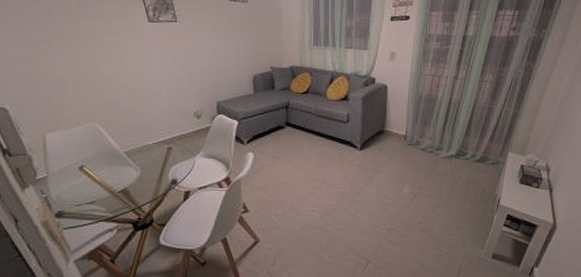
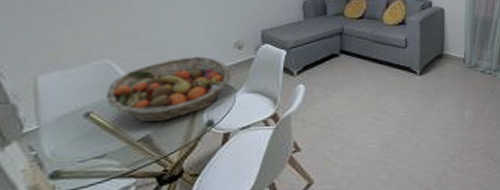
fruit basket: none [94,123,191,178] -> present [106,56,231,123]

